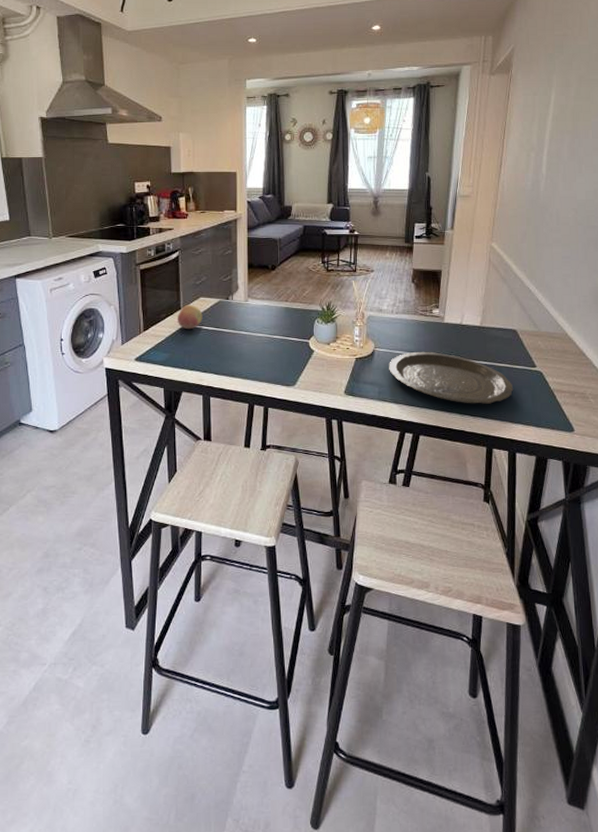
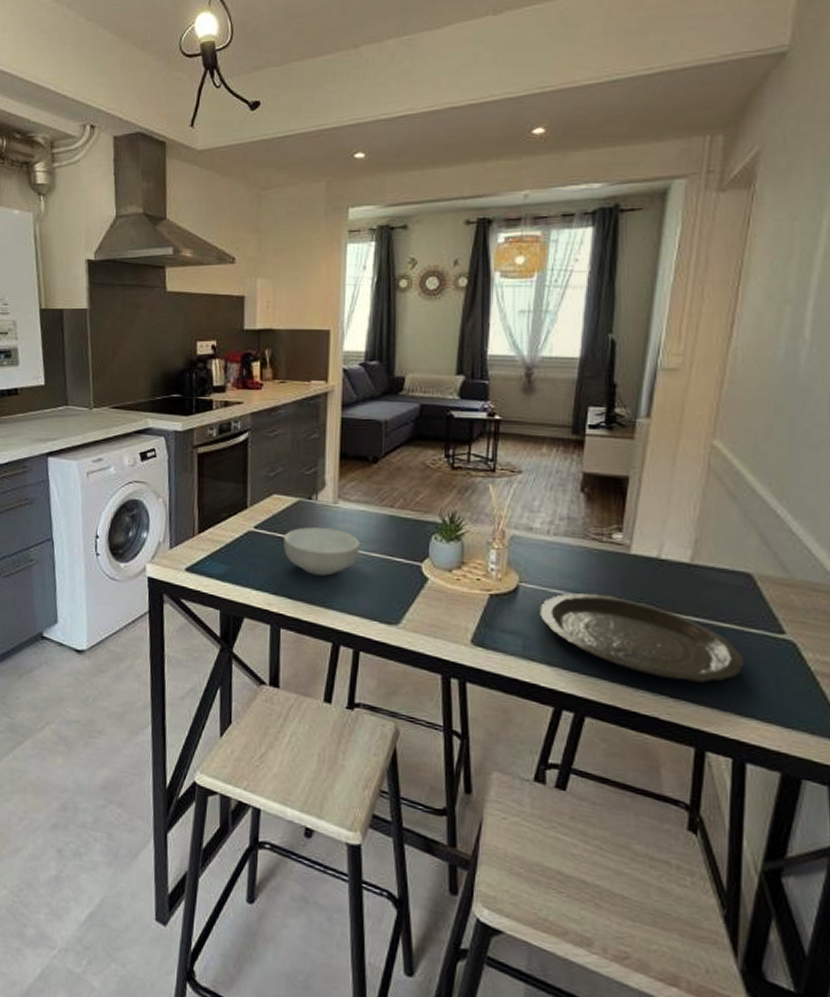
fruit: present [177,305,203,330] -> none [241,503,276,536]
cereal bowl: none [210,320,265,355] -> present [283,527,359,576]

